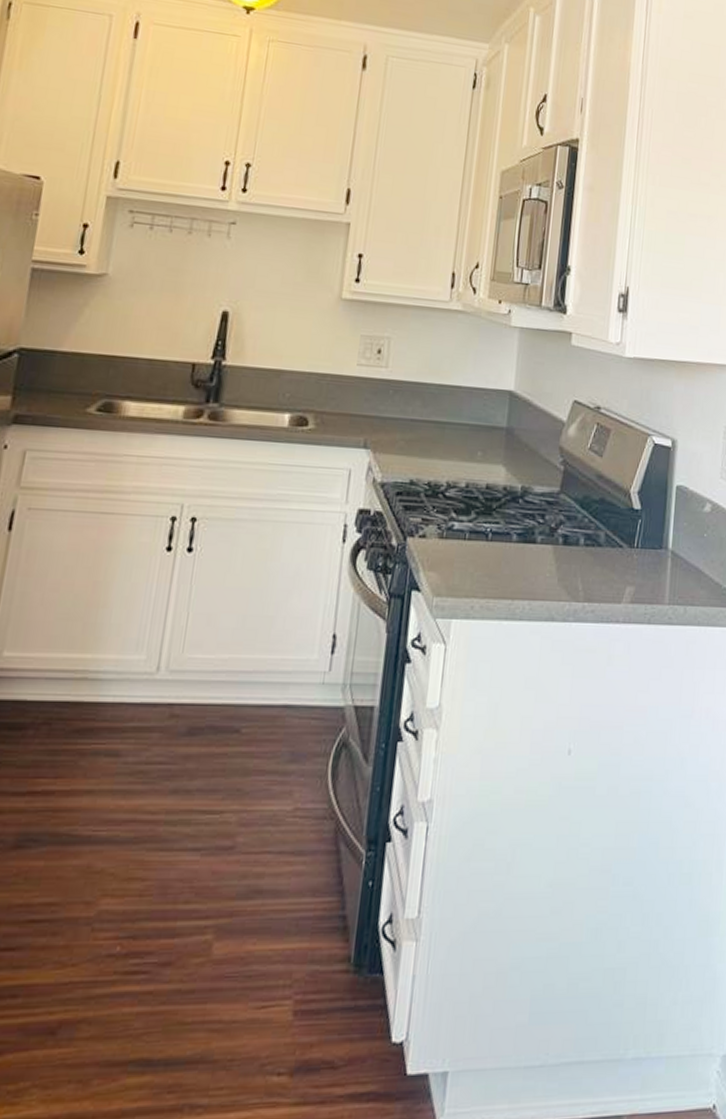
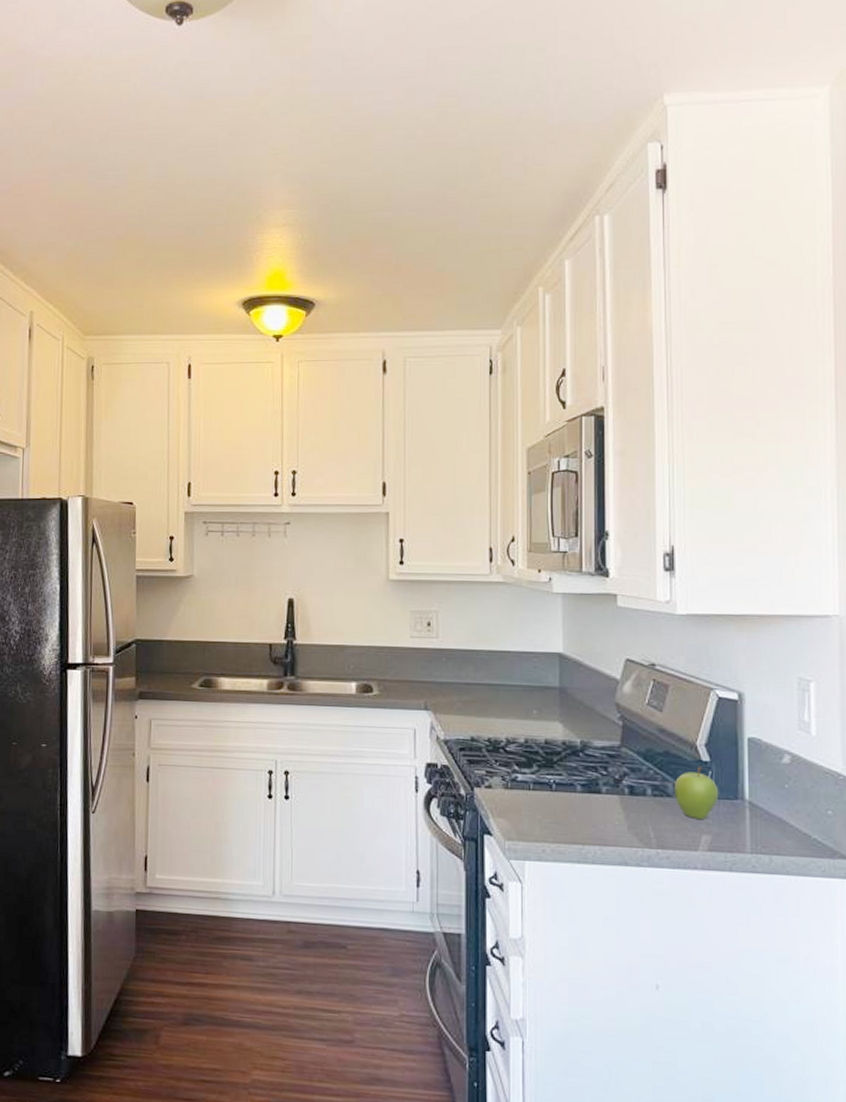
fruit: none [605,515,646,571] -> present [674,766,719,820]

